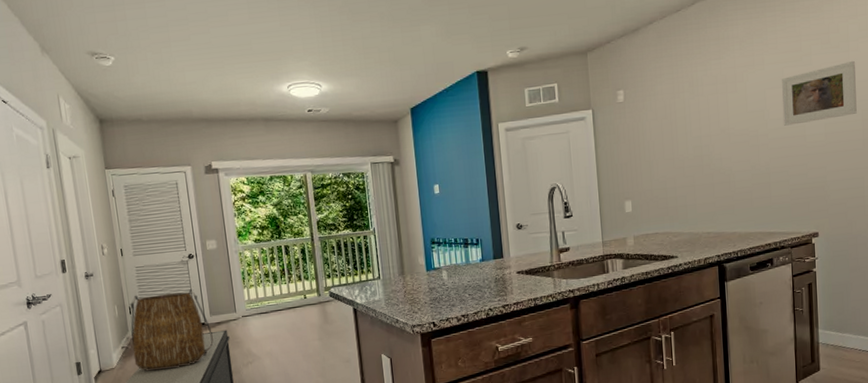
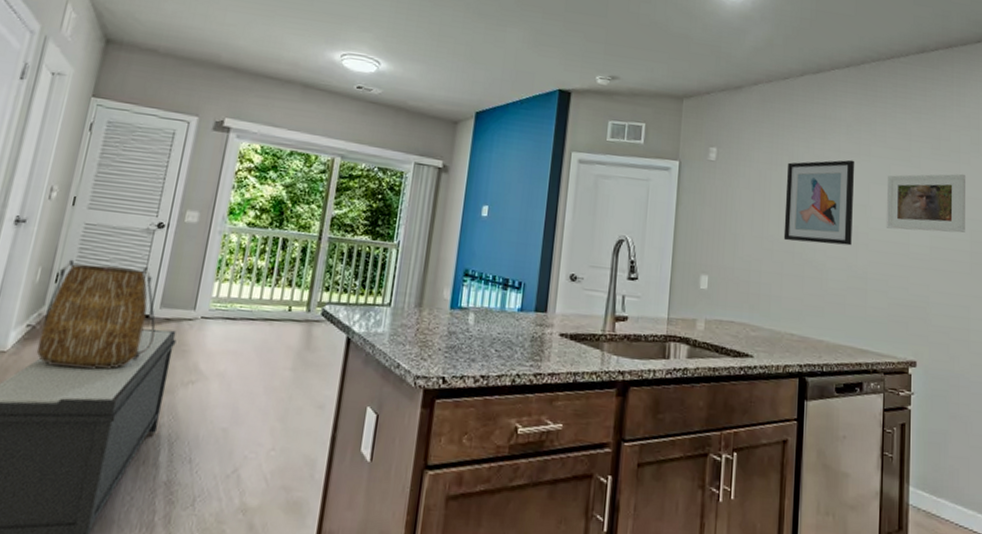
wall art: none [689,72,753,157] -> present [783,159,855,246]

